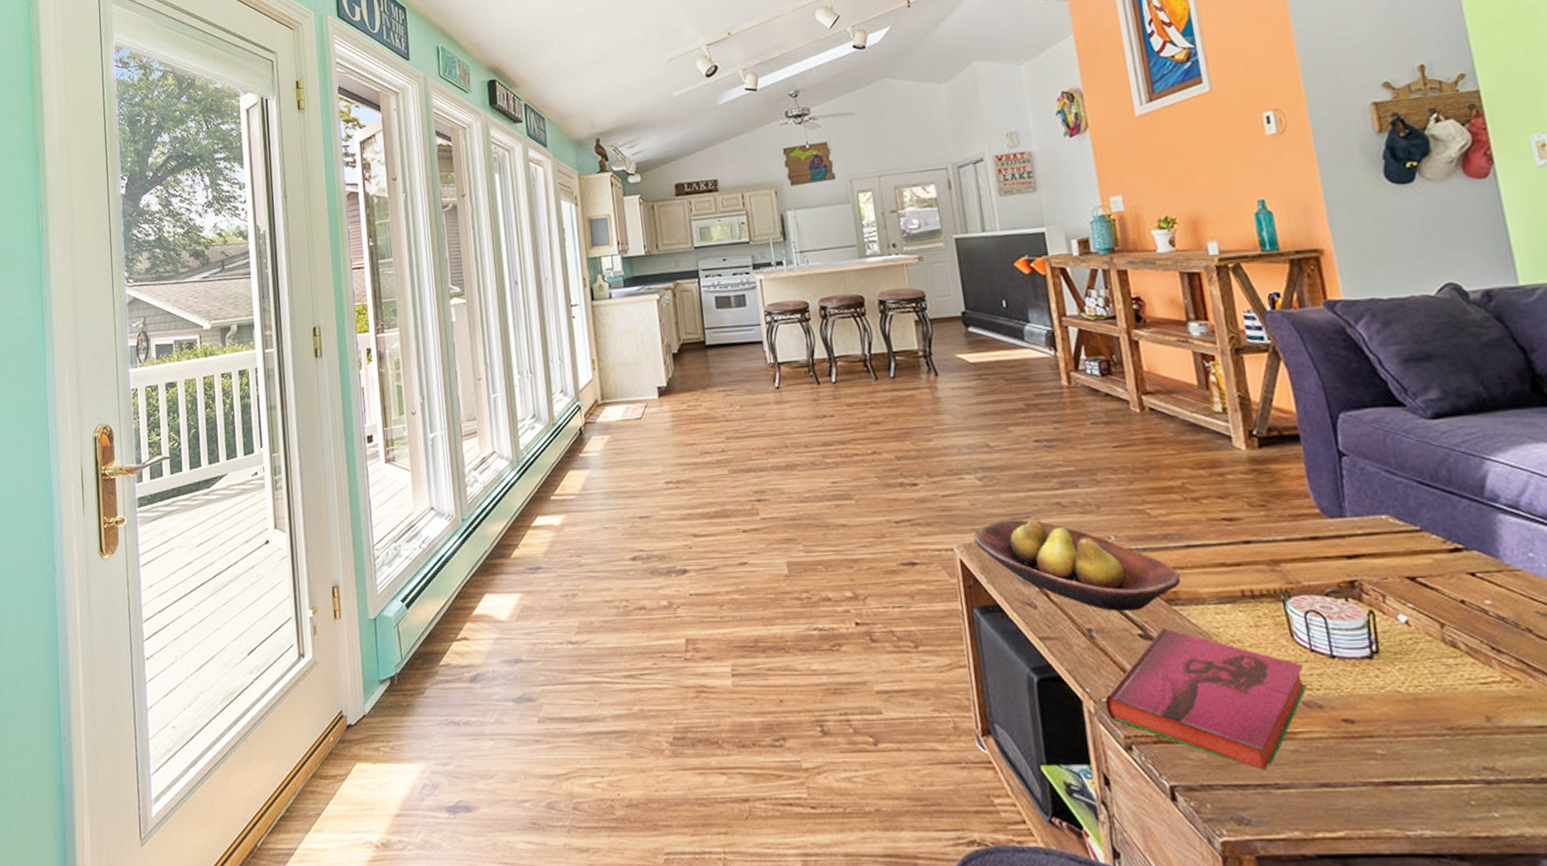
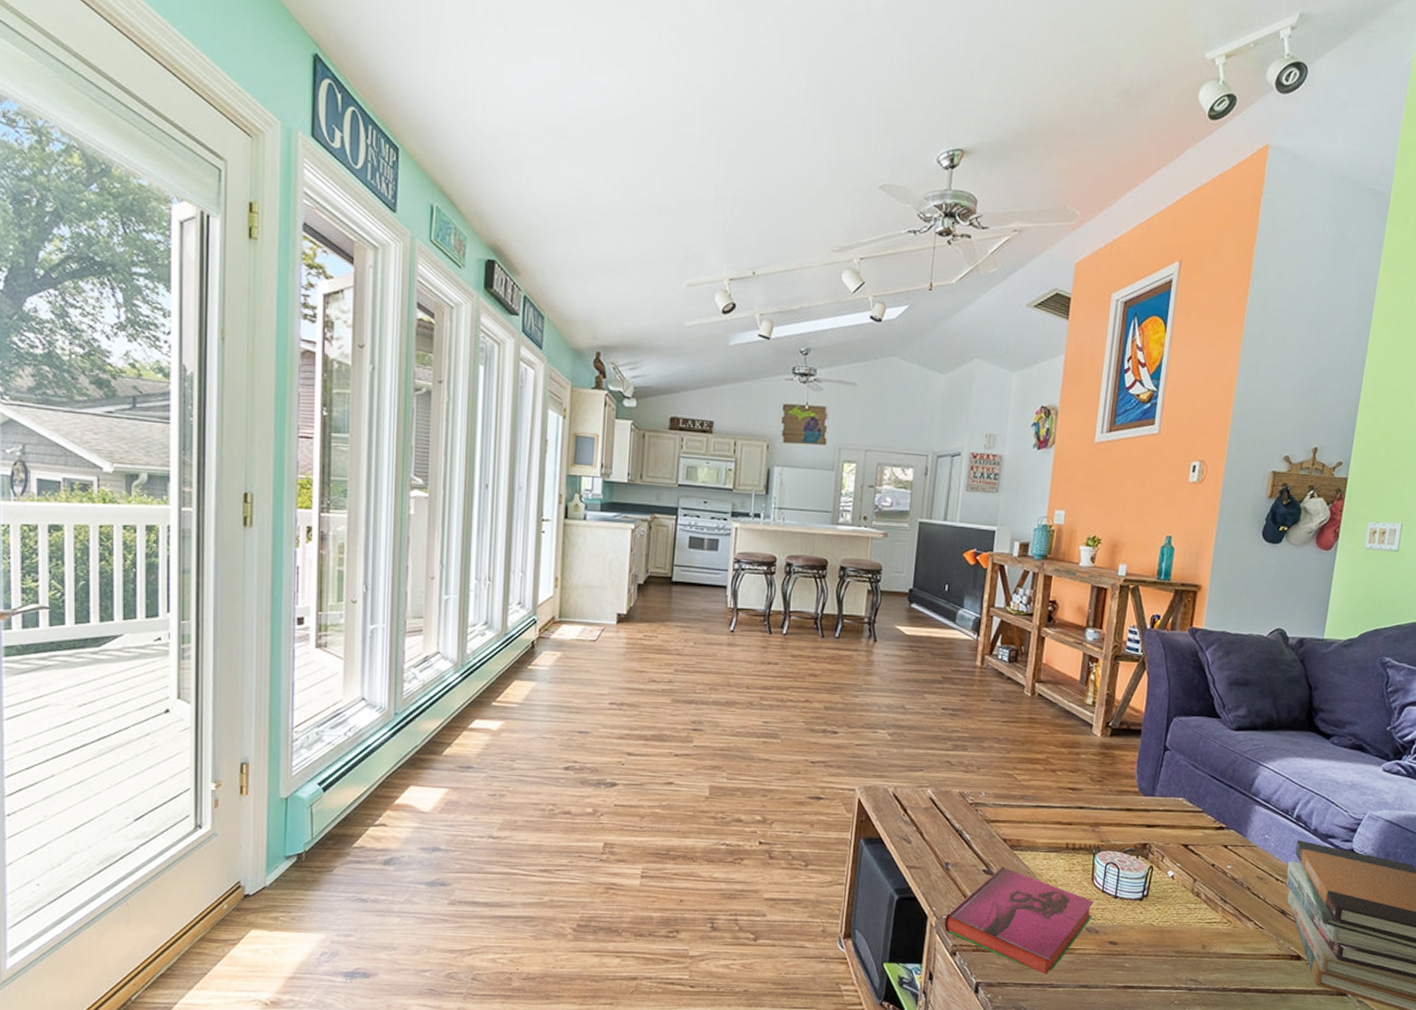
fruit bowl: present [973,518,1181,611] -> none [873,770,1026,851]

